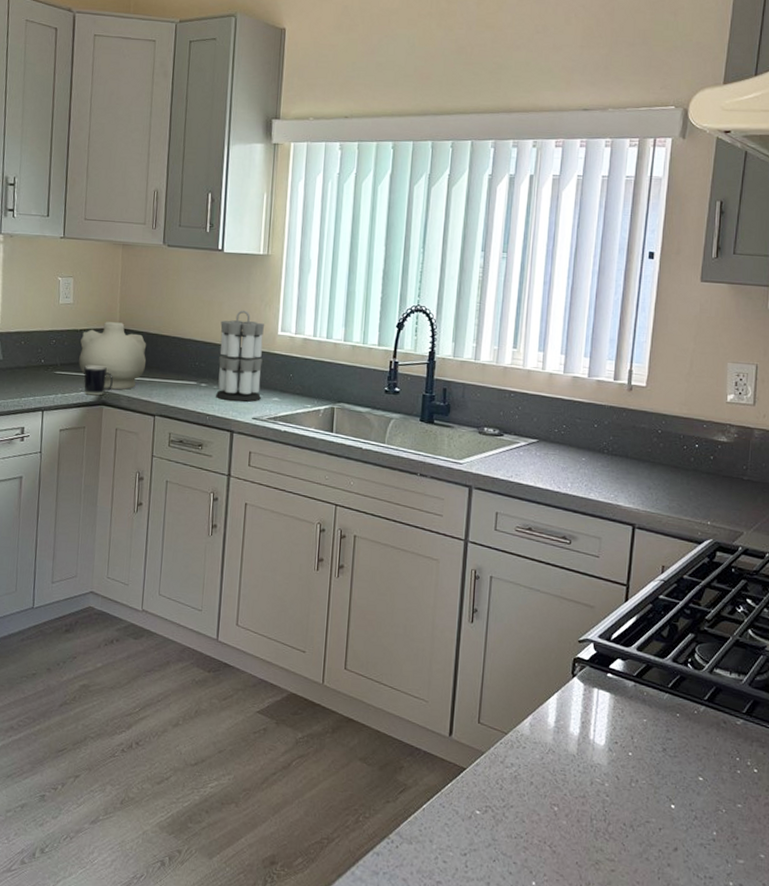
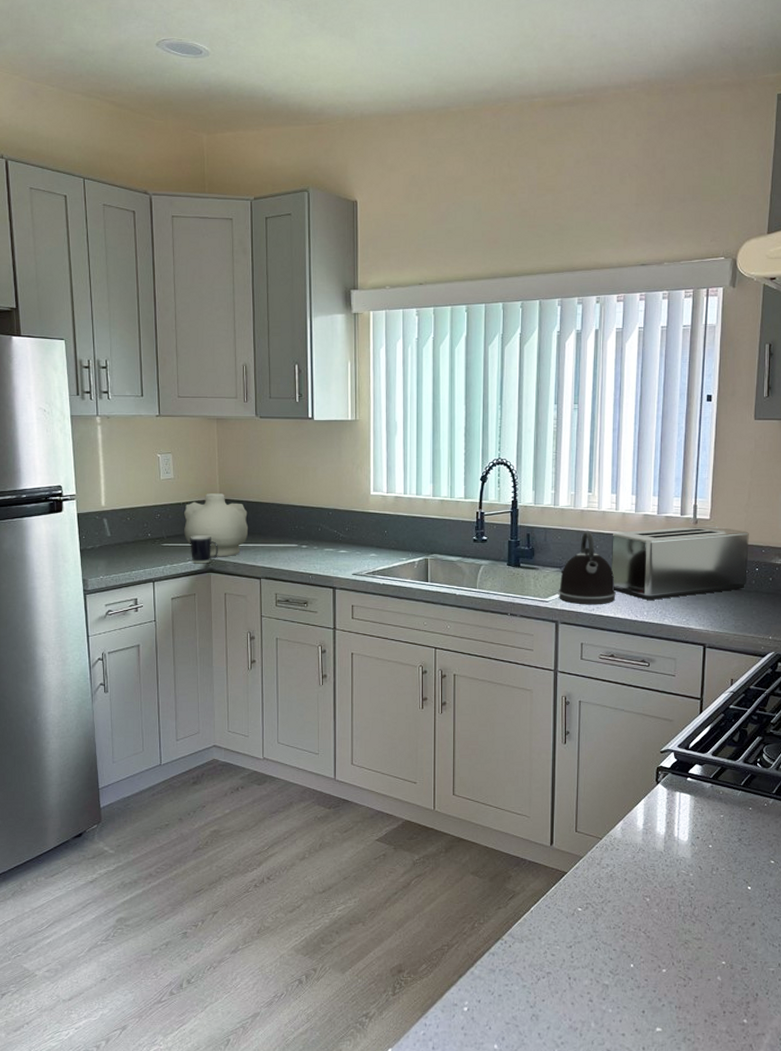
spice rack: present [216,310,265,402] -> none [316,474,359,559]
kettle: none [473,389,538,471] -> present [558,530,616,604]
toaster: none [533,392,690,472] -> present [610,525,749,601]

